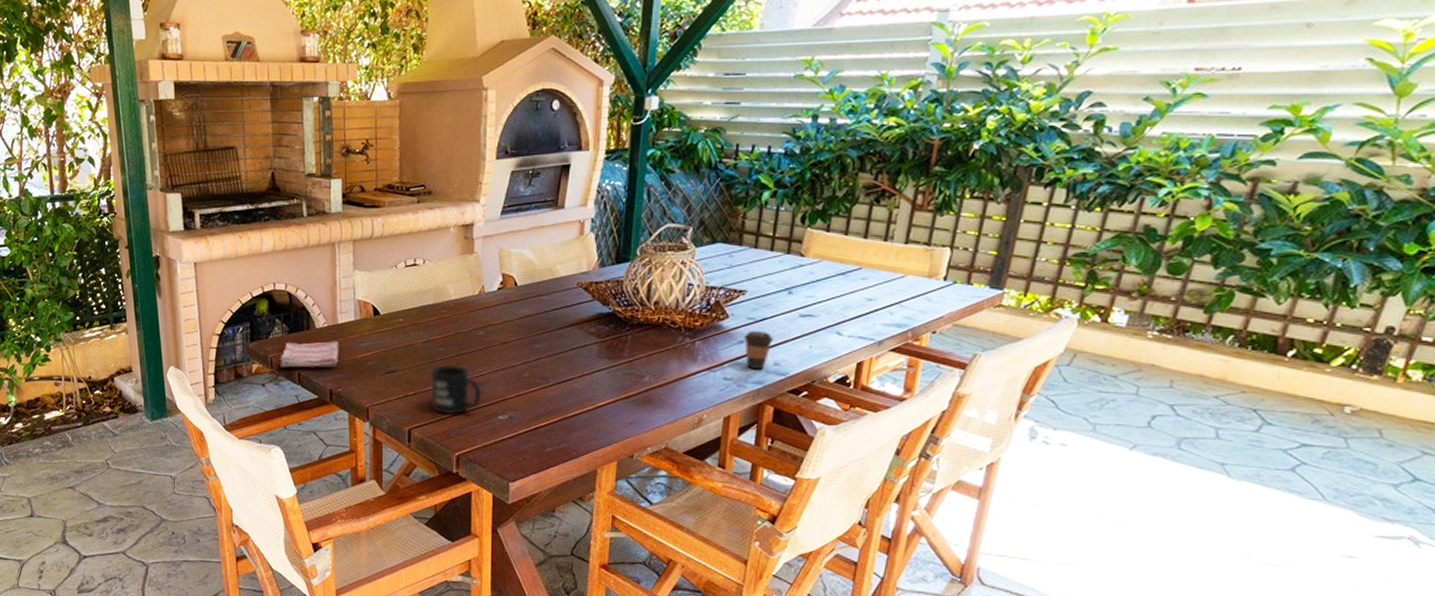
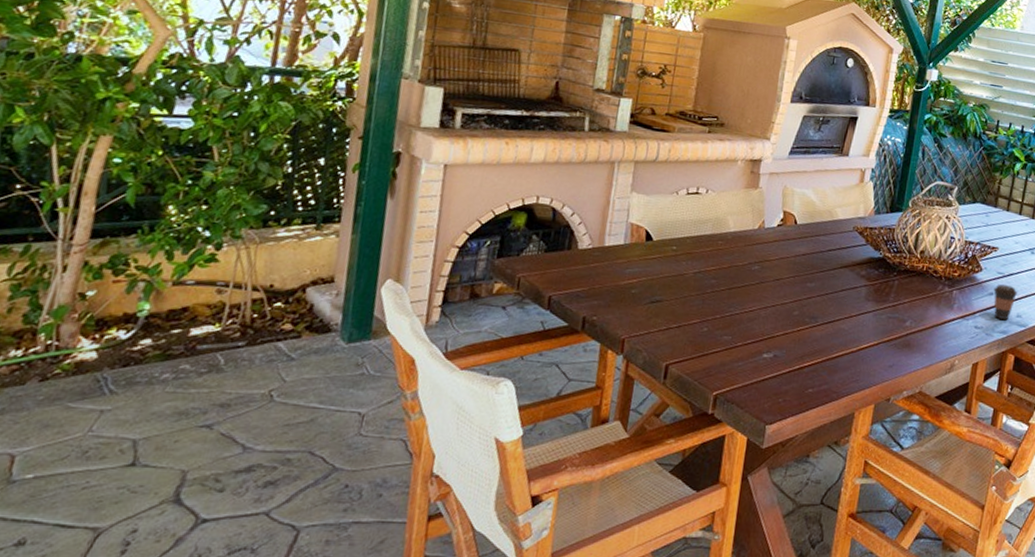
dish towel: present [280,341,339,368] -> none [528,262,603,293]
mug: present [432,365,482,415] -> none [695,298,750,351]

